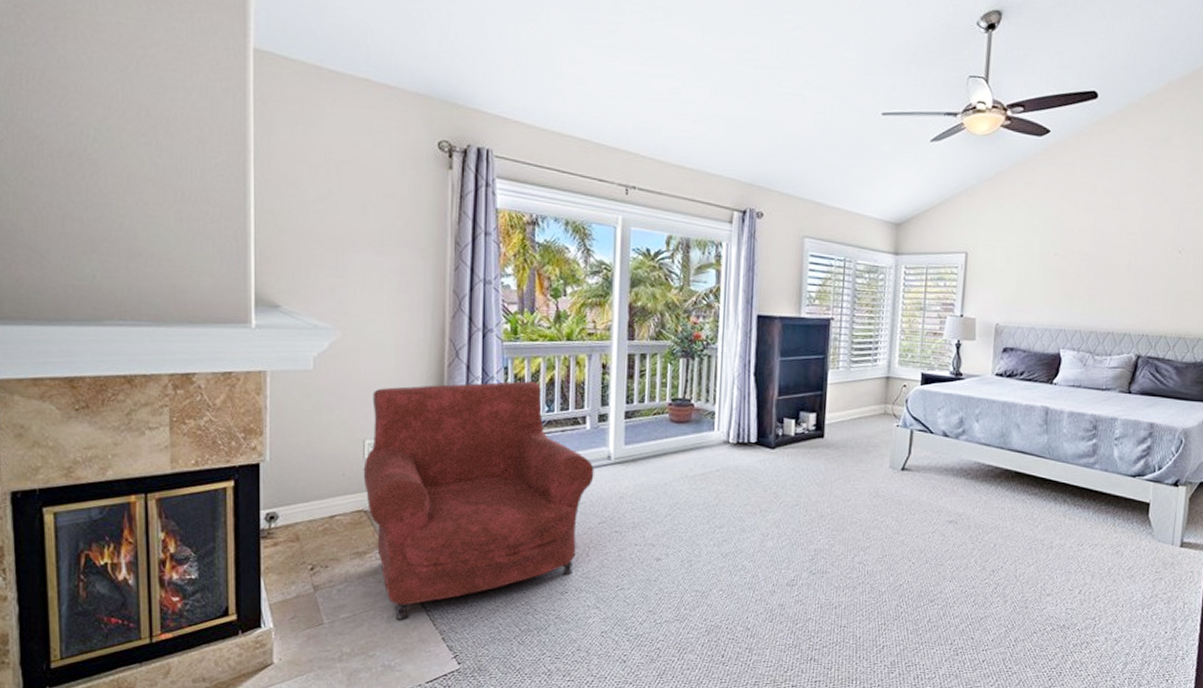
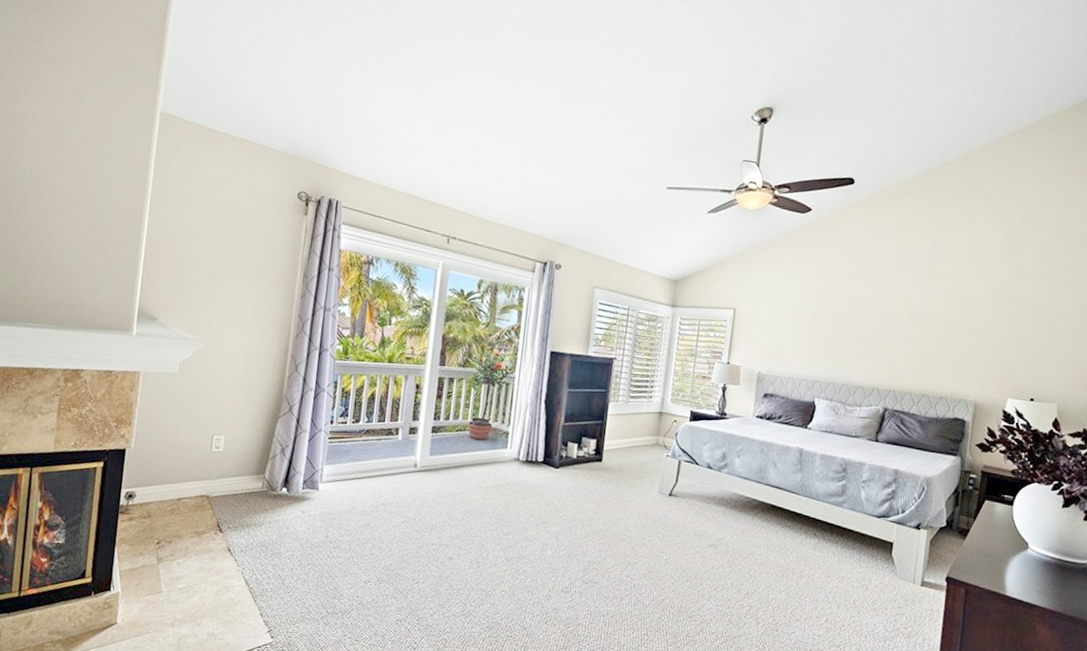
armchair: present [363,381,594,620] -> none [208,392,402,594]

